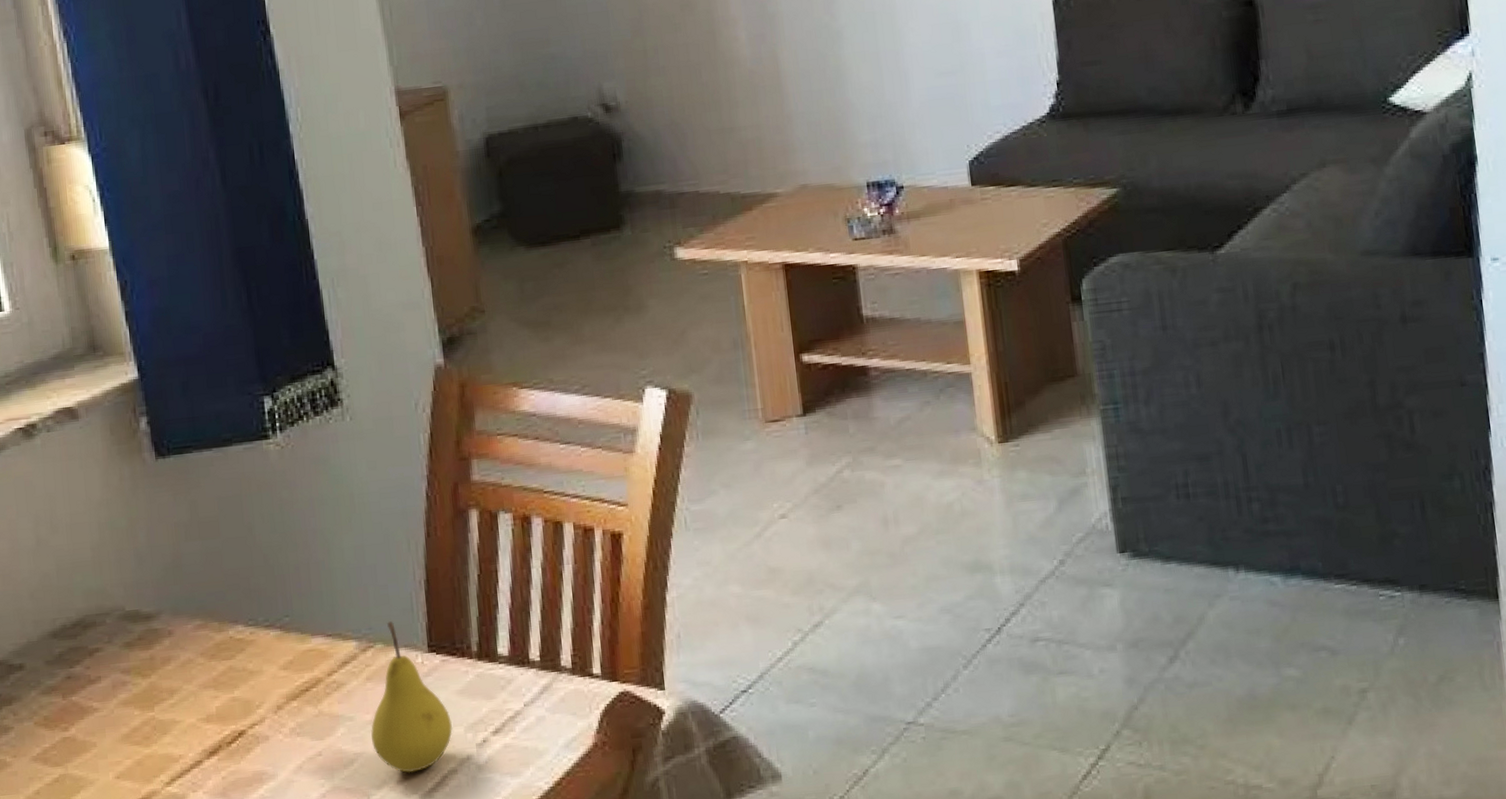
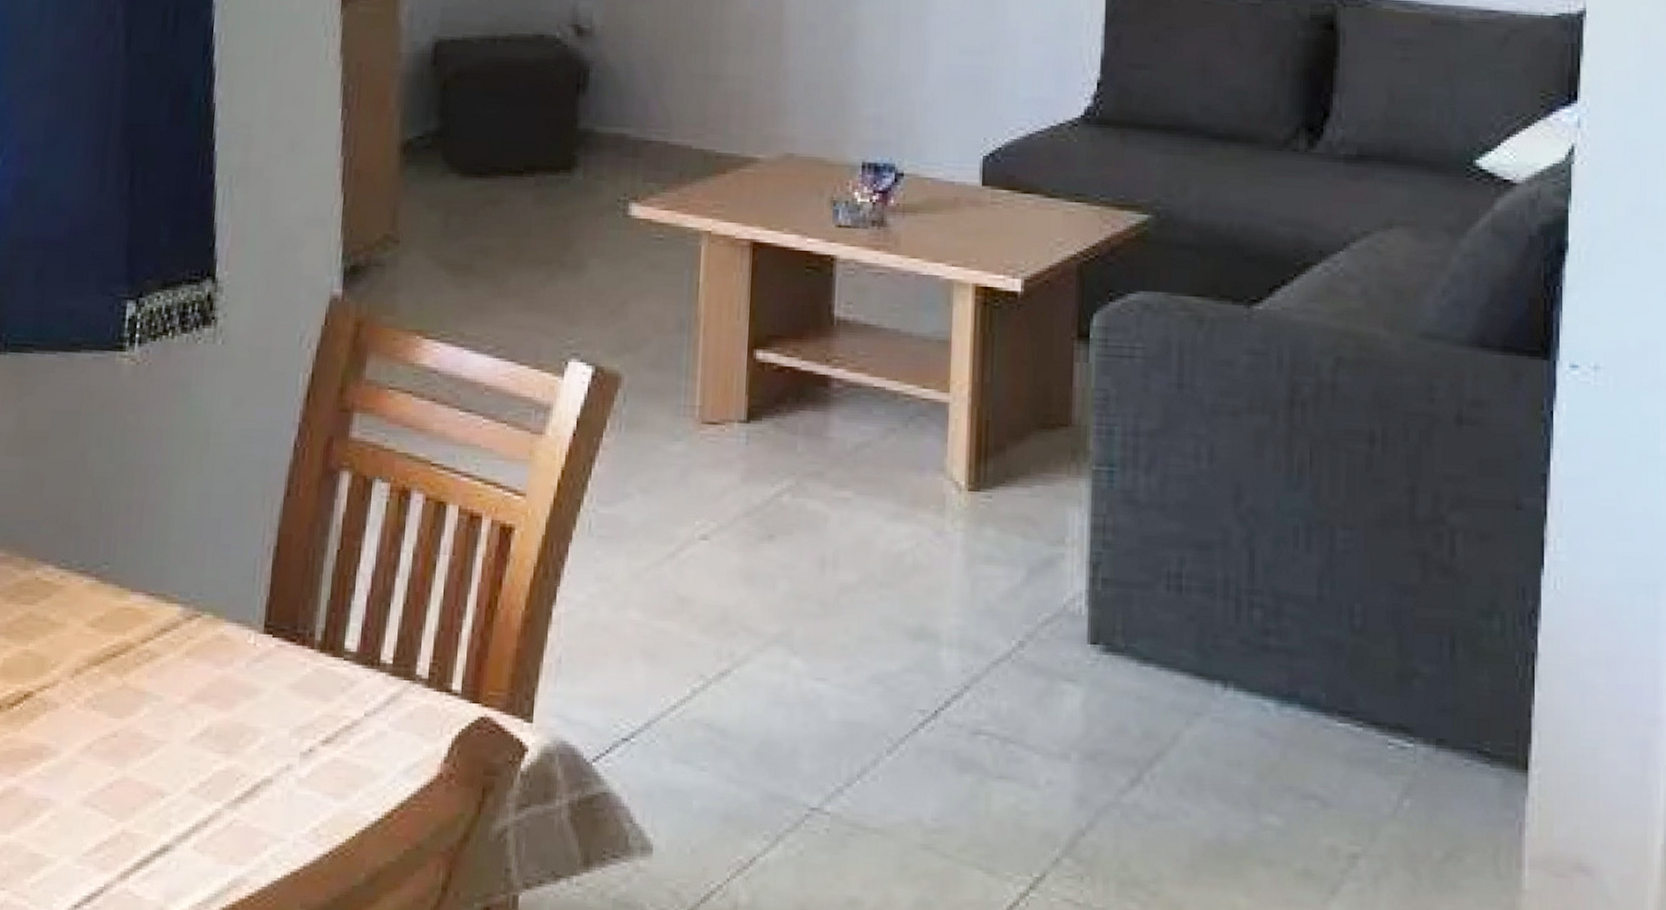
fruit: present [371,621,453,773] -> none [178,589,277,776]

